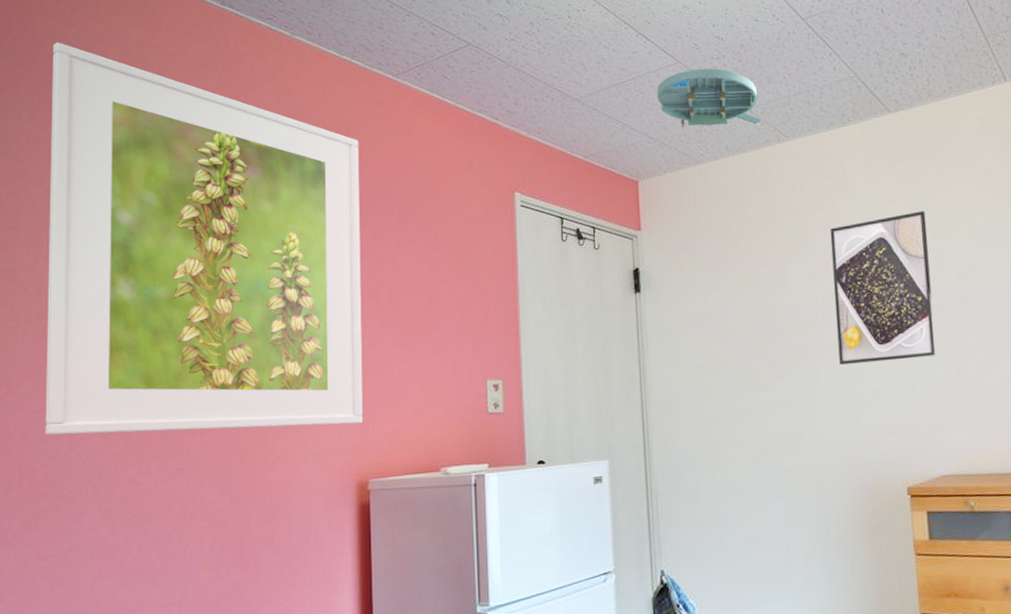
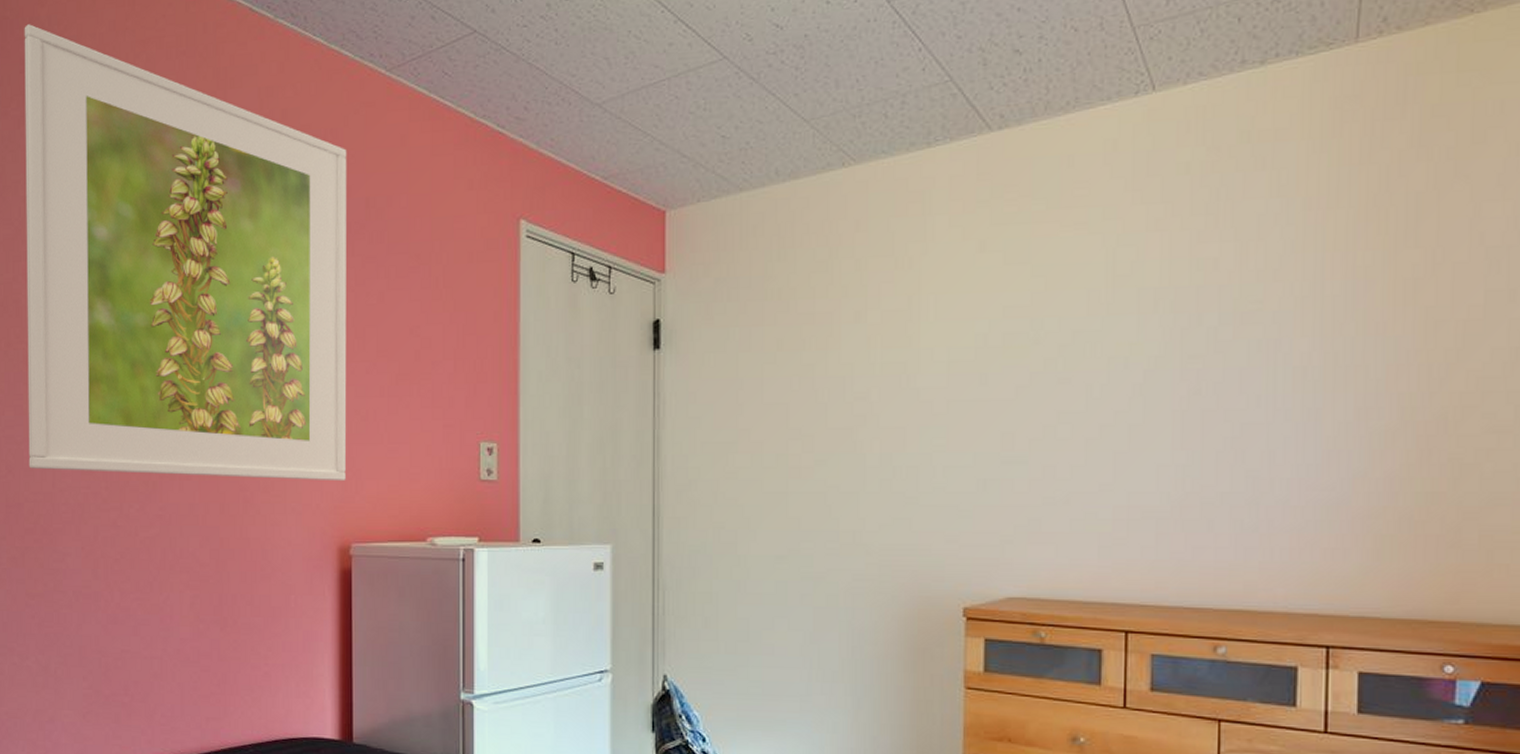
ceiling light: present [656,68,762,128] -> none [695,66,823,145]
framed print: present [830,211,937,365] -> none [894,263,1024,453]

